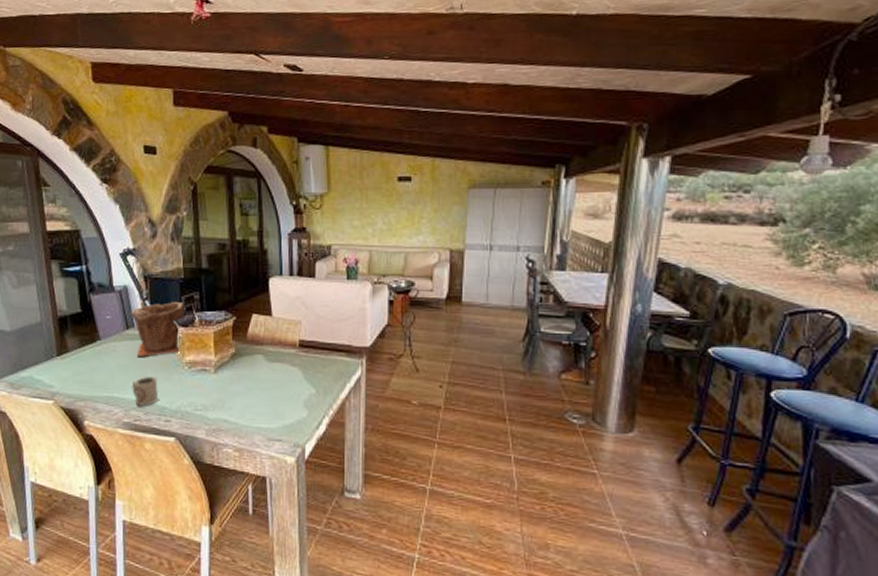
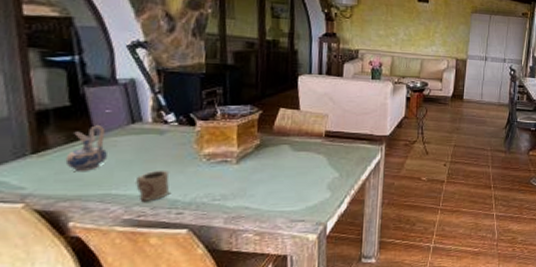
ceramic pitcher: none [80,331,110,375] -> present [65,125,108,172]
plant pot: present [131,302,184,358] -> none [138,96,205,152]

